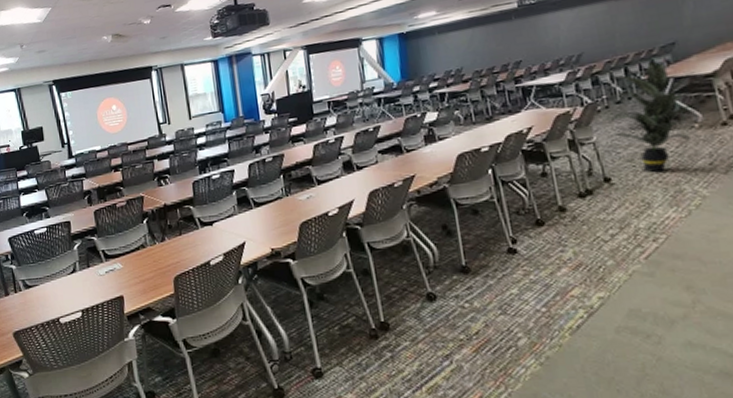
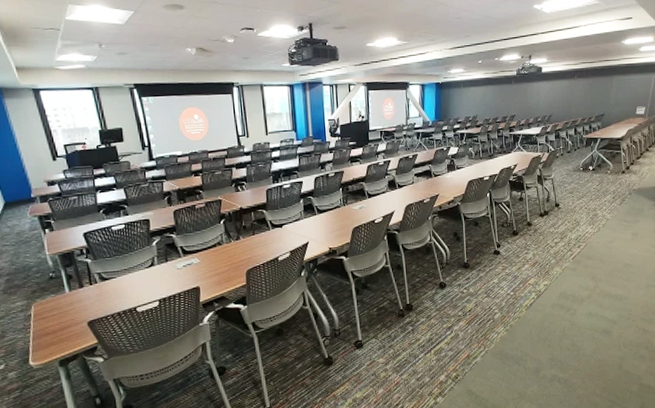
indoor plant: present [608,61,702,173] -> none [562,125,613,202]

